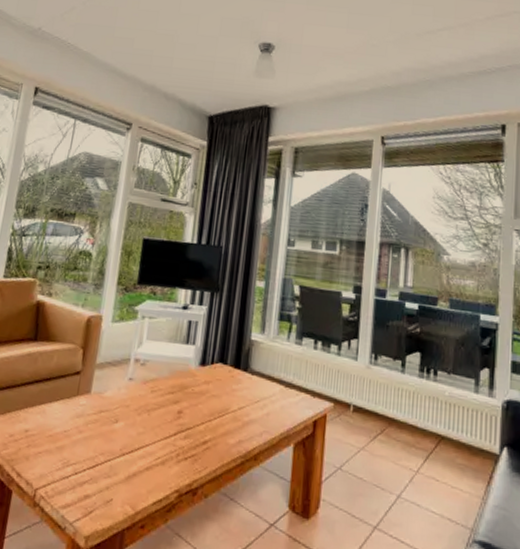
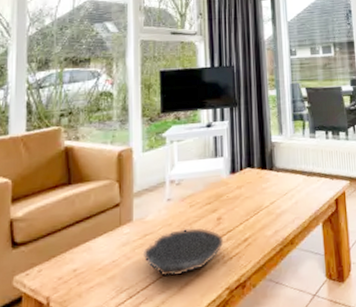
bowl: none [95,413,181,464] -> present [142,228,224,277]

